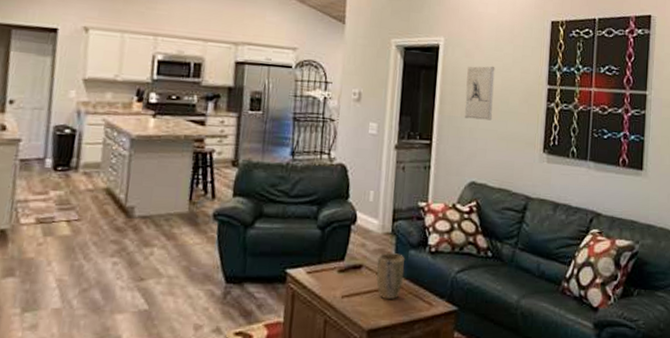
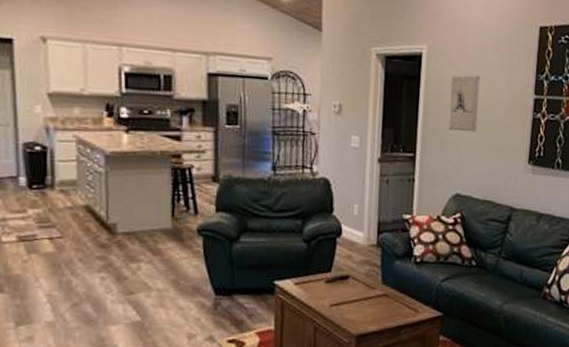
plant pot: present [376,252,406,300] -> none [363,263,391,308]

